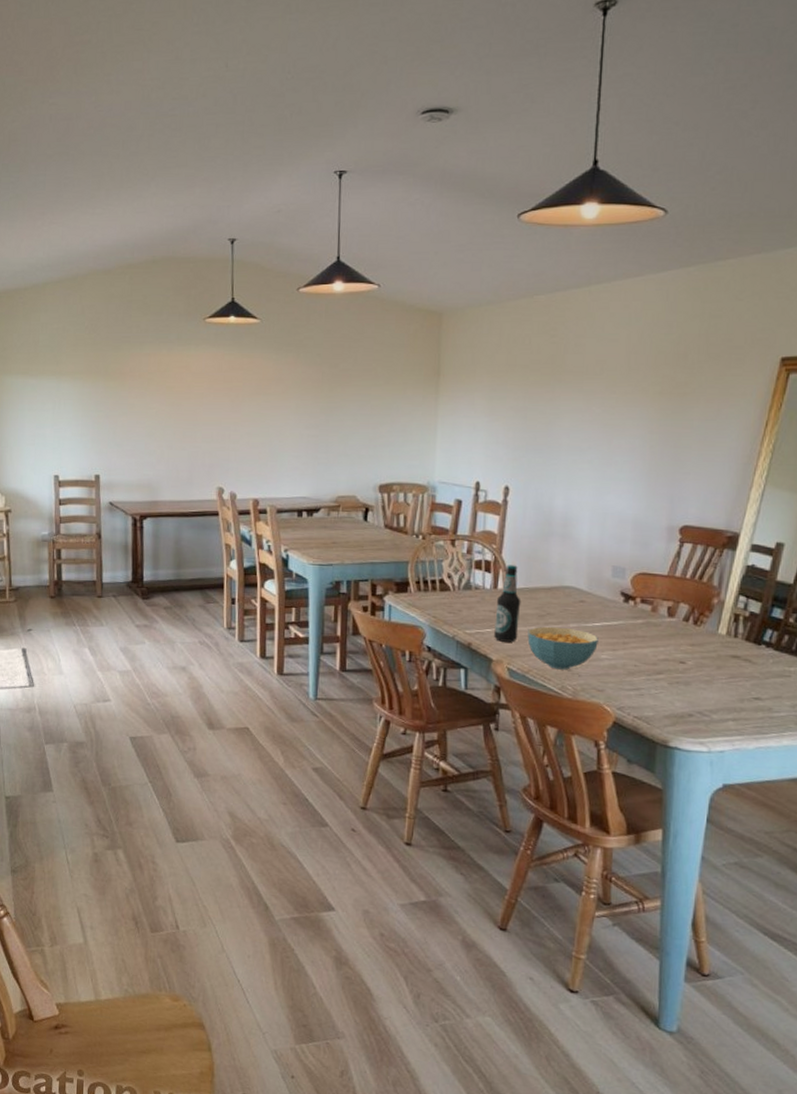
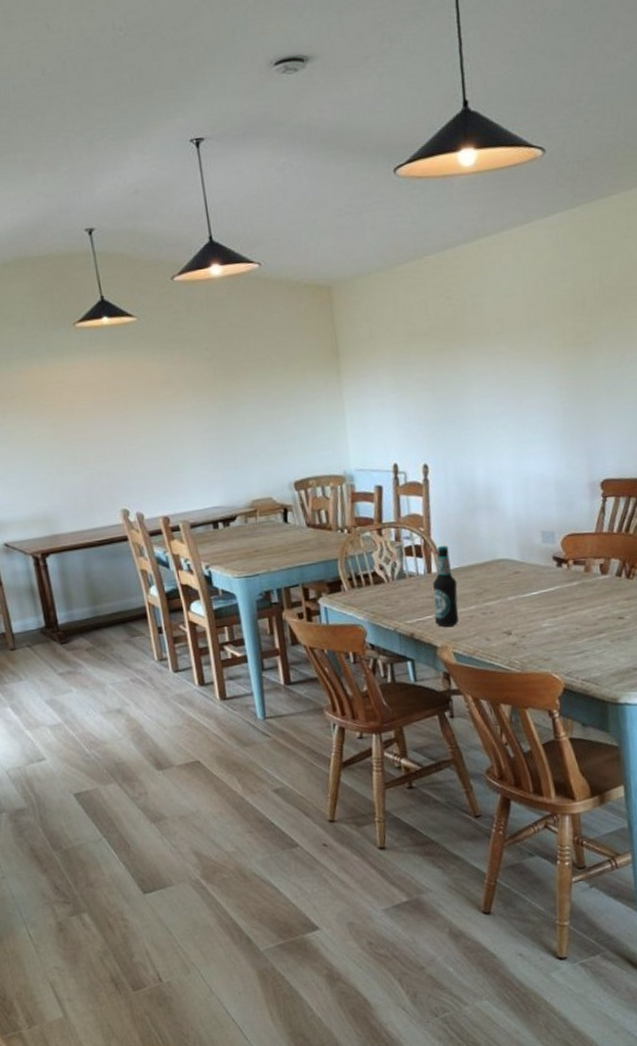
cereal bowl: present [527,626,598,670] -> none [468,601,538,646]

